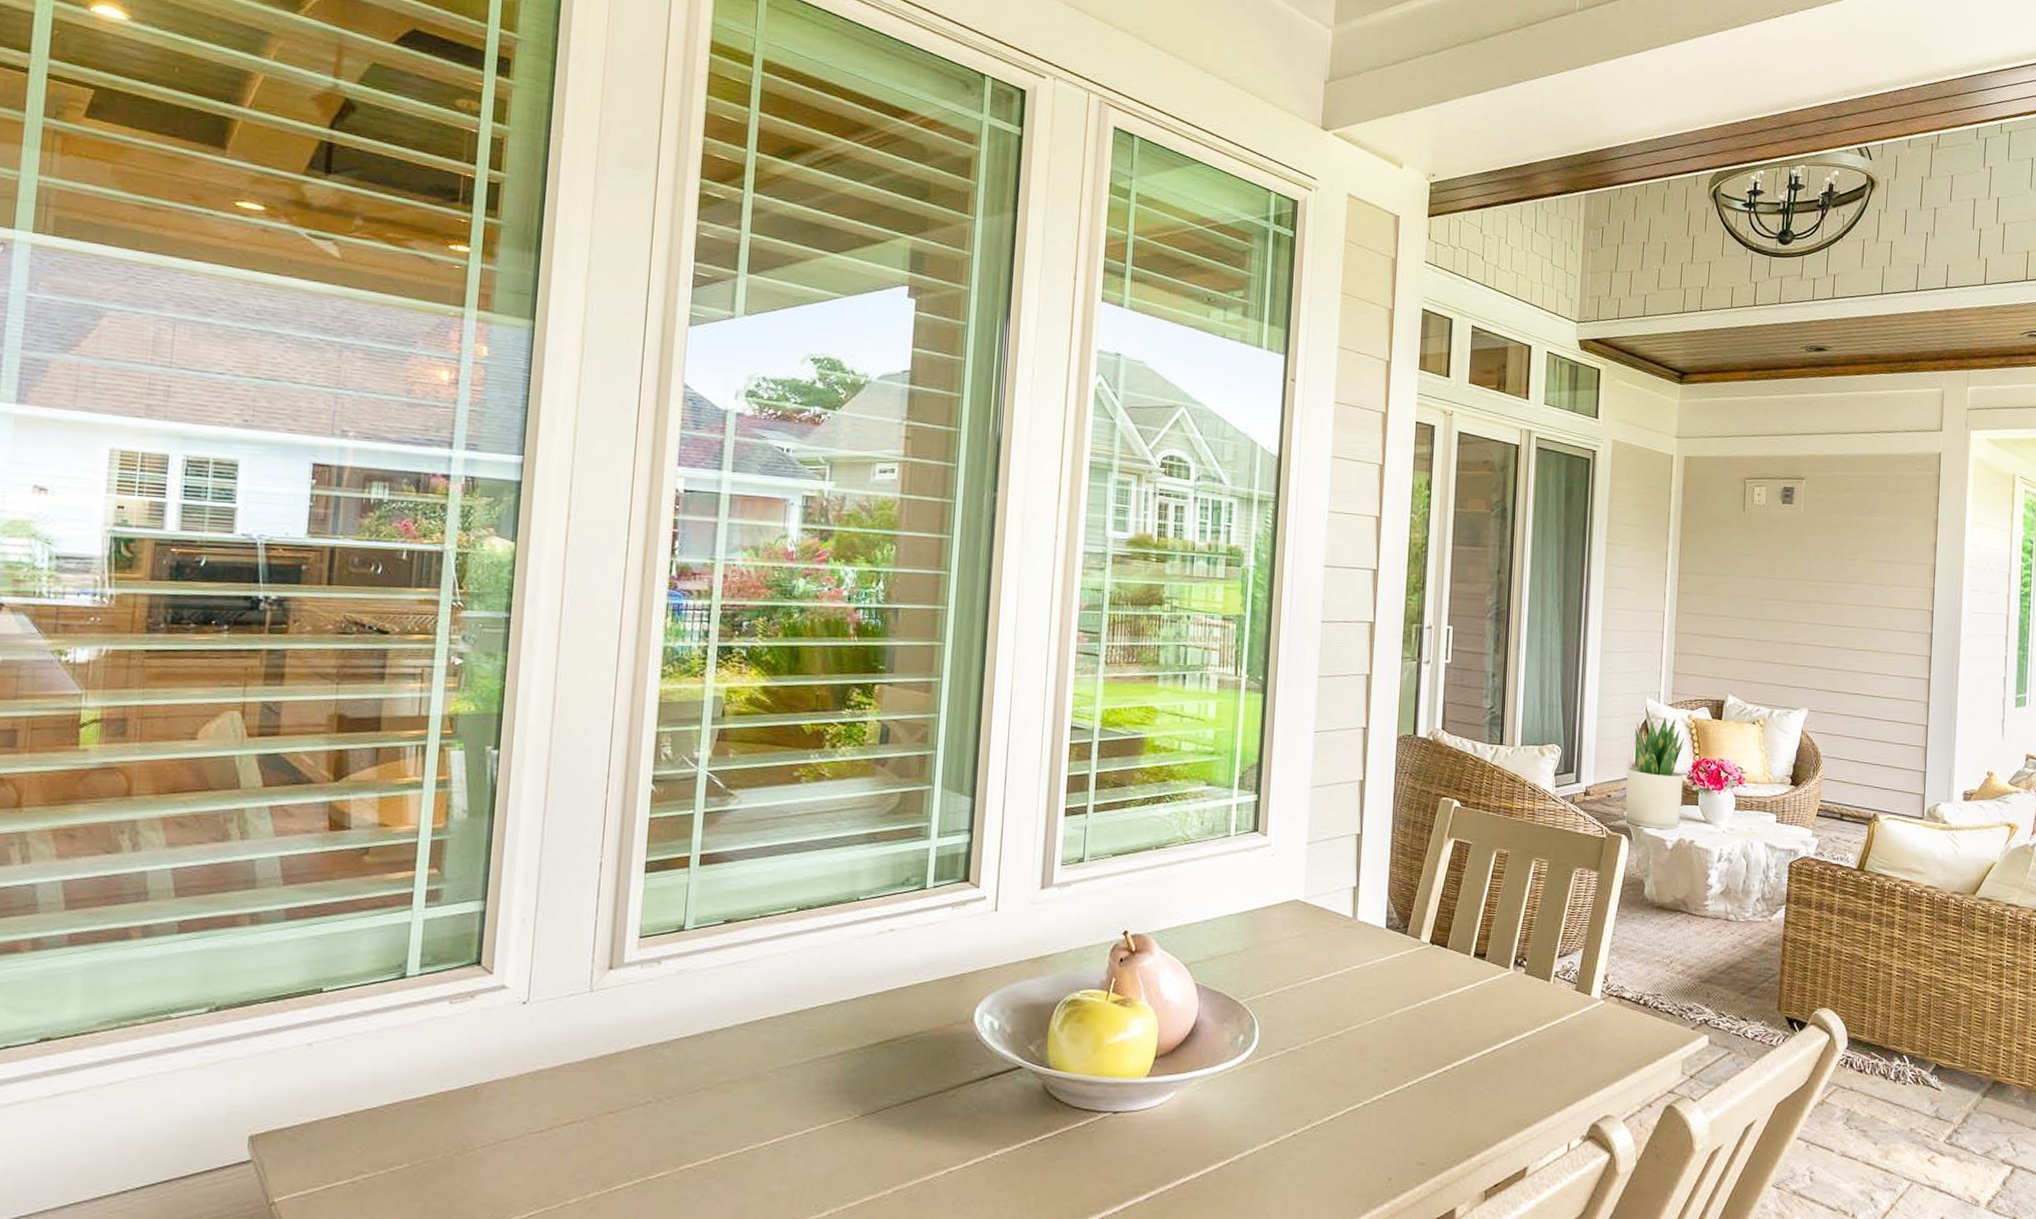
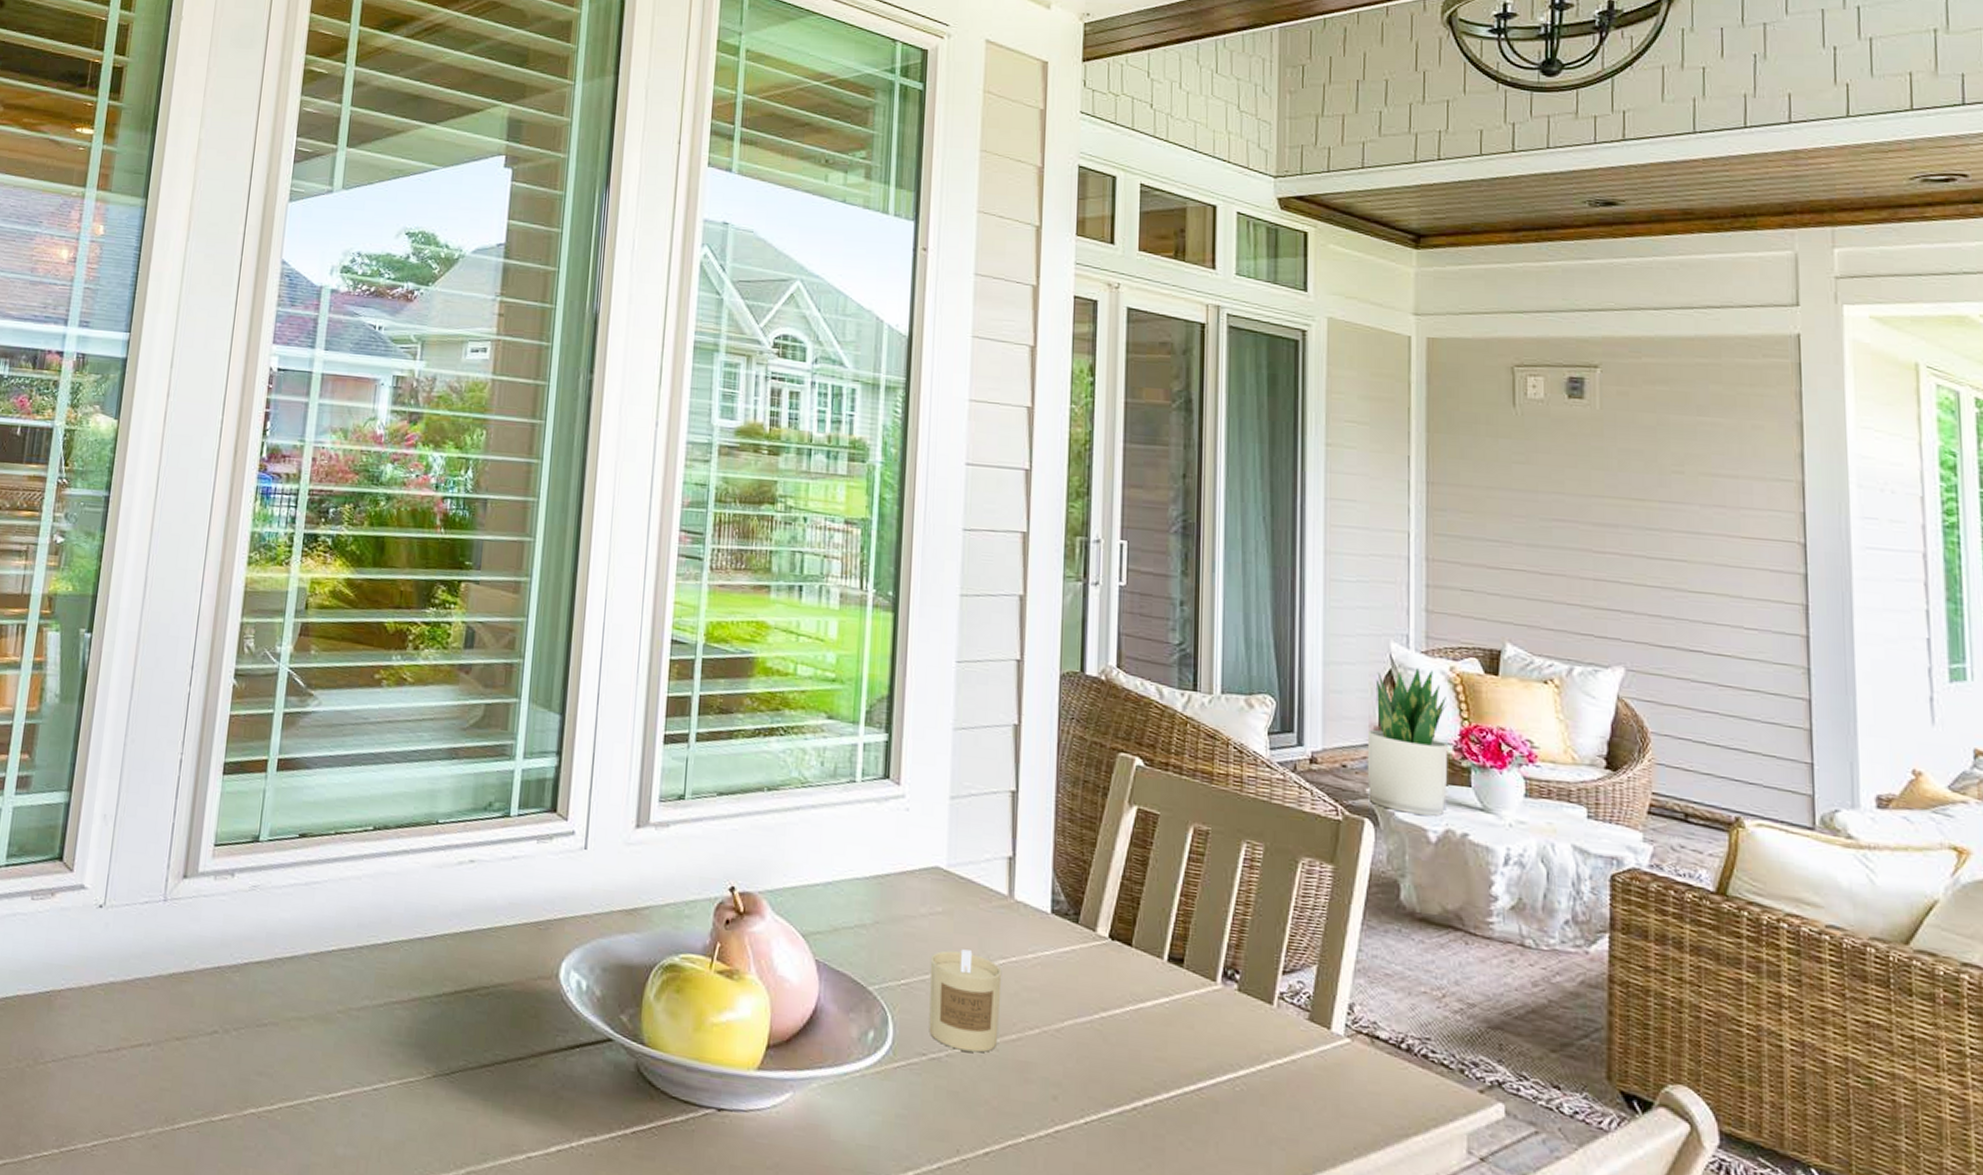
candle: none [1287,963,1347,1043] -> present [929,949,1002,1053]

